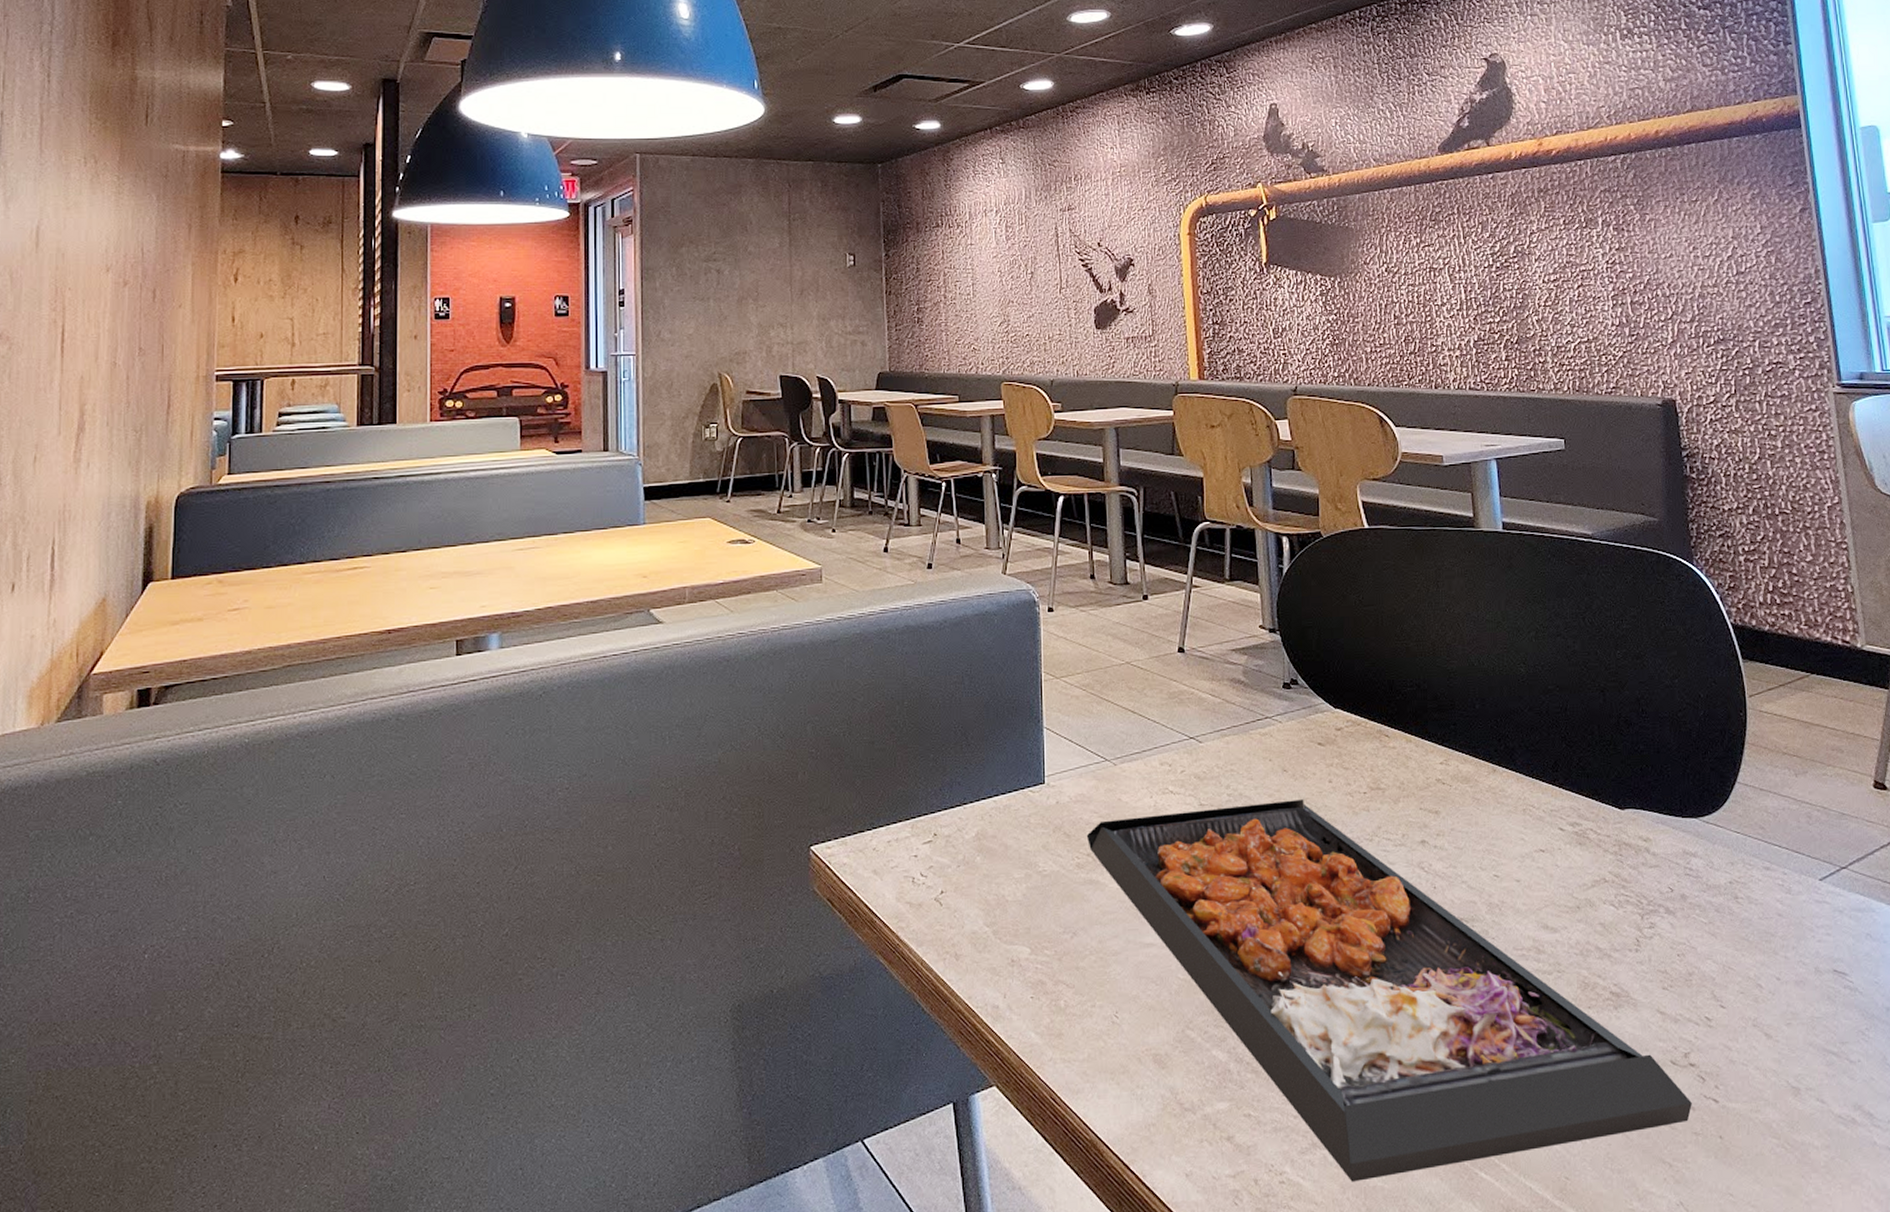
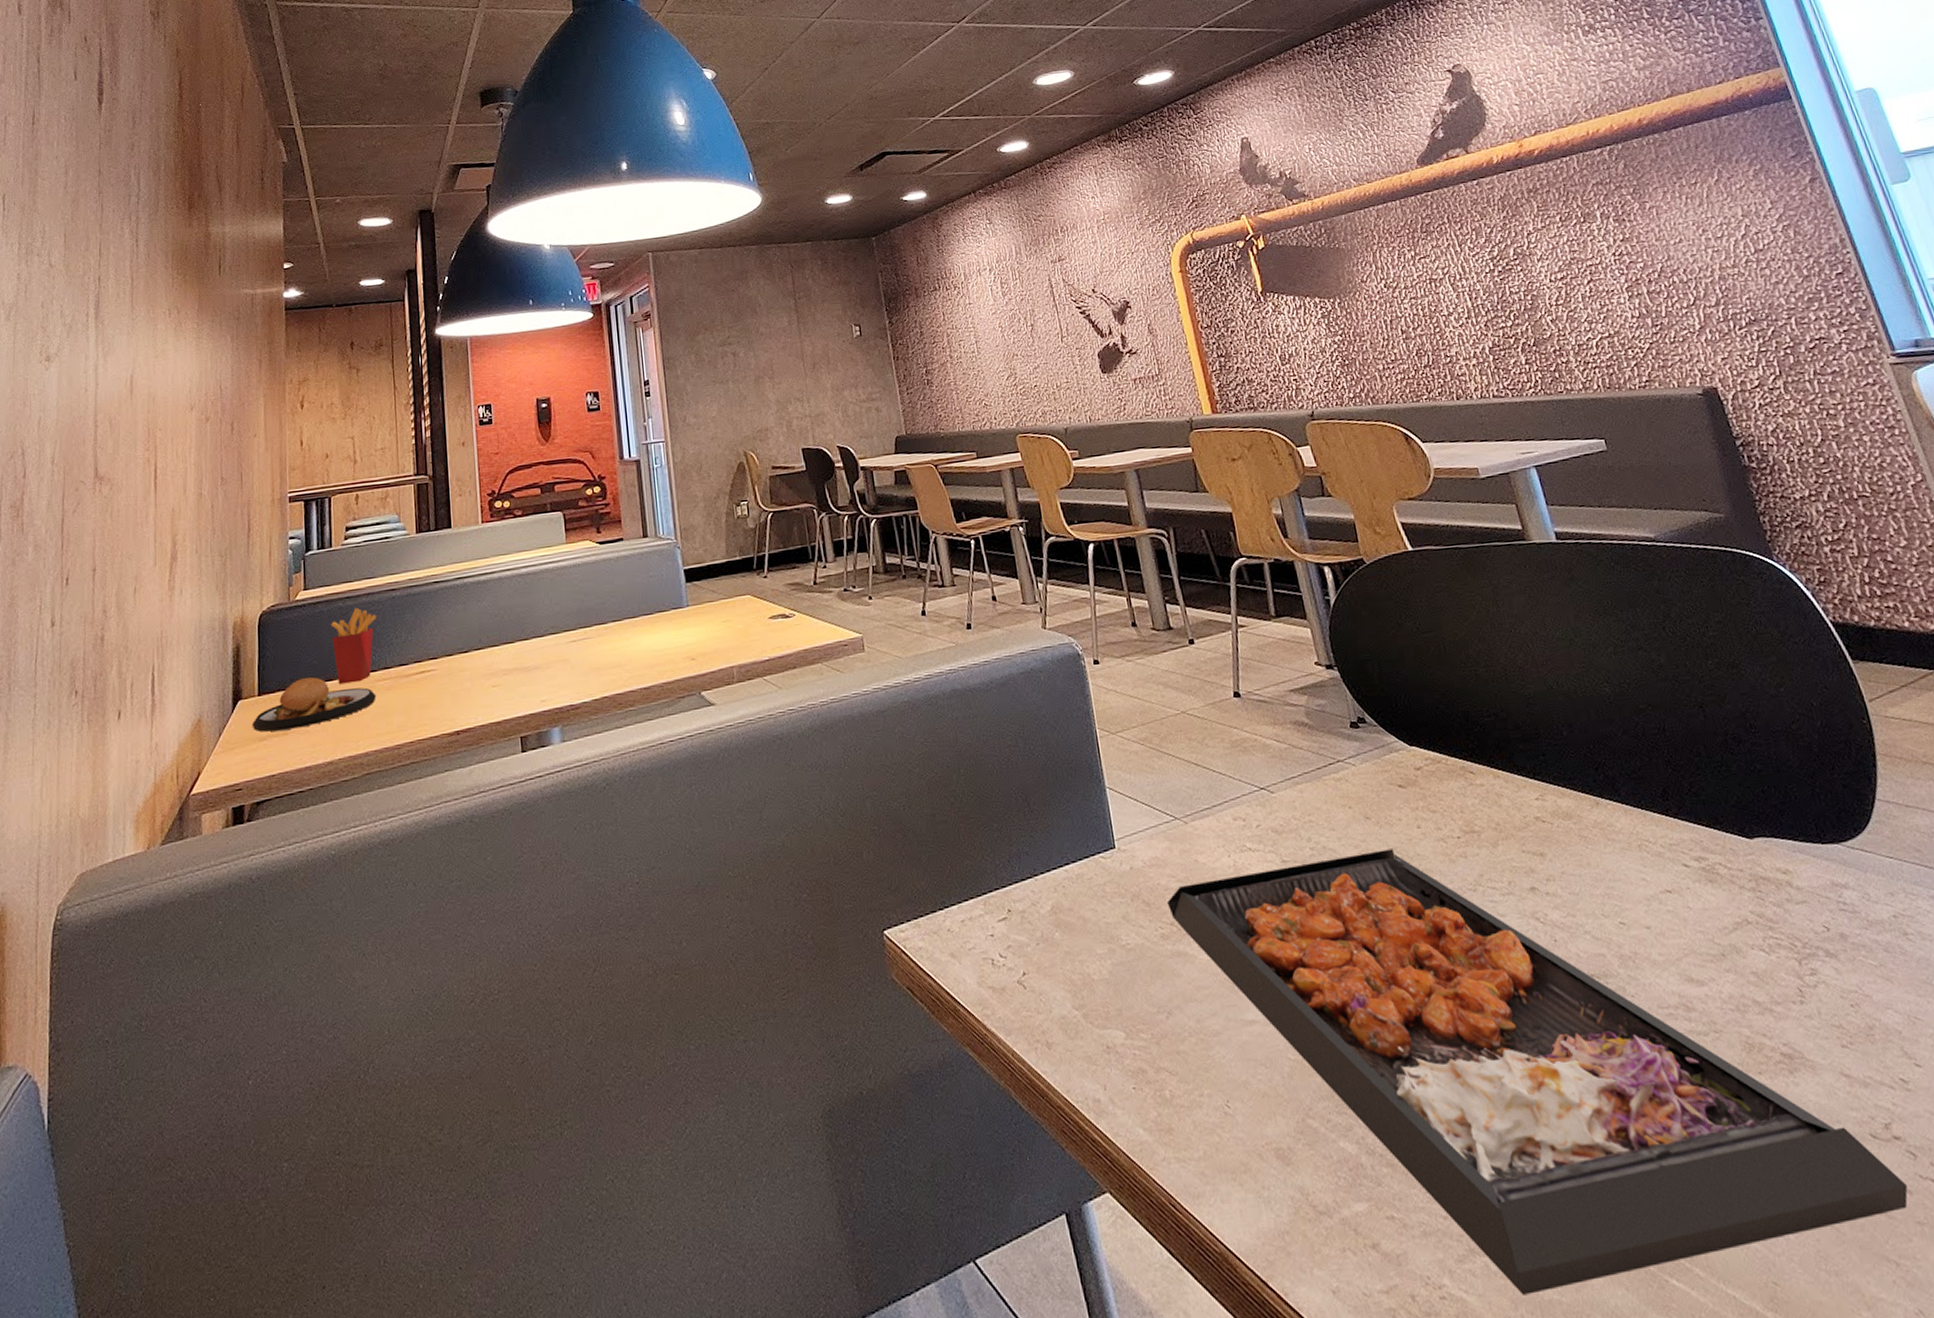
burger: none [164,565,303,616] -> present [253,677,376,732]
french fries: none [257,498,308,574] -> present [331,608,377,685]

